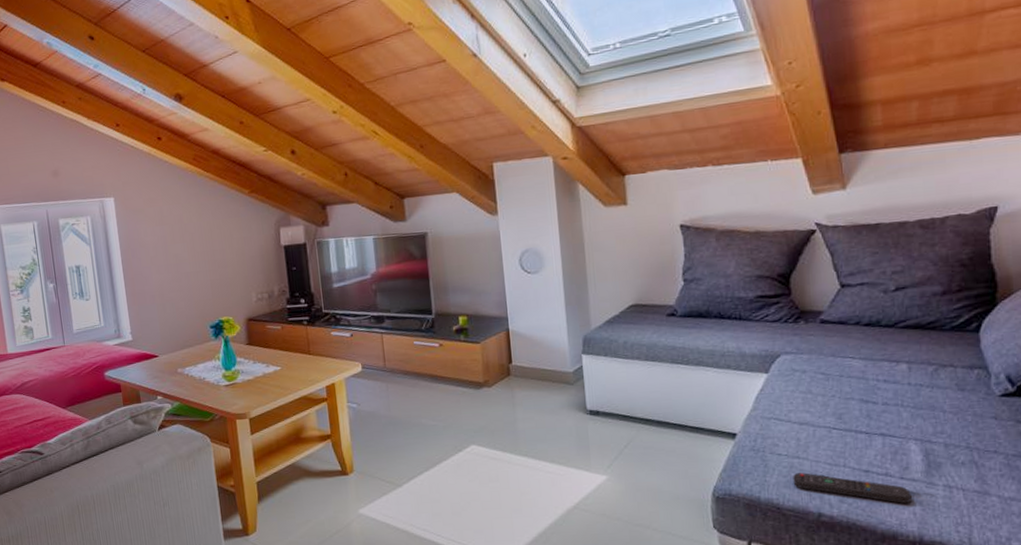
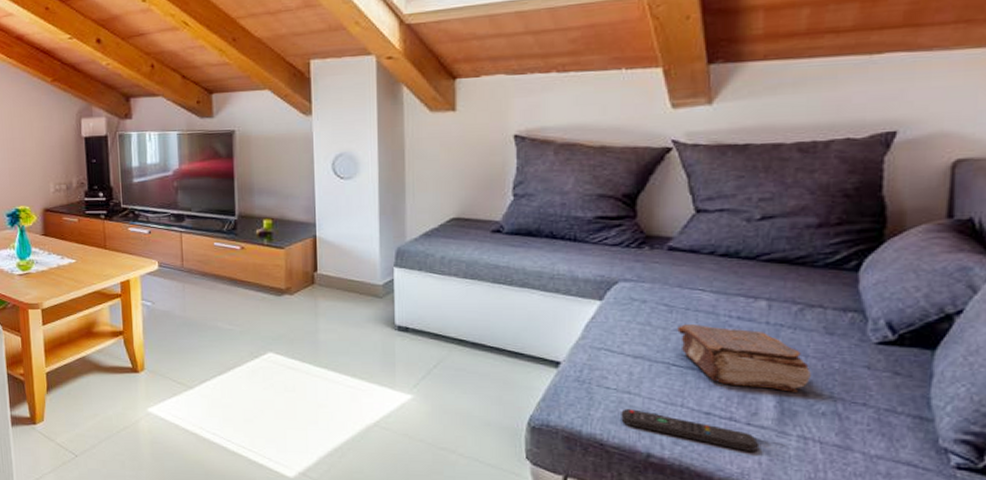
book: none [834,389,949,446] -> present [677,324,811,392]

